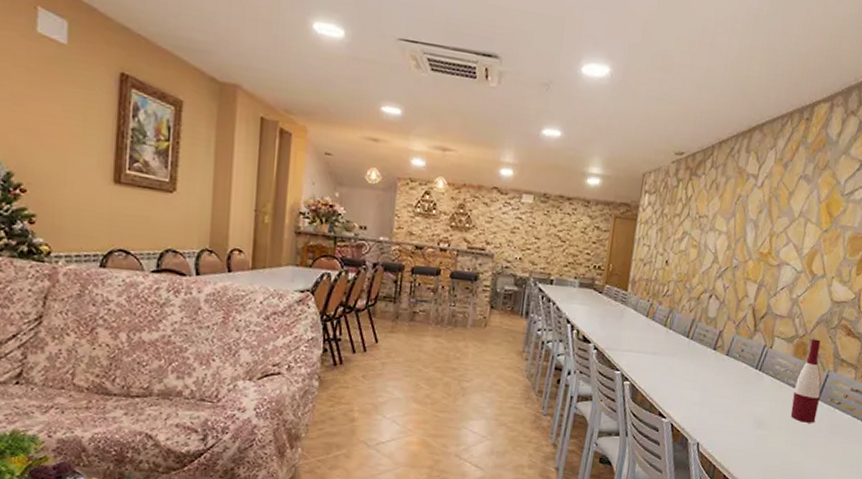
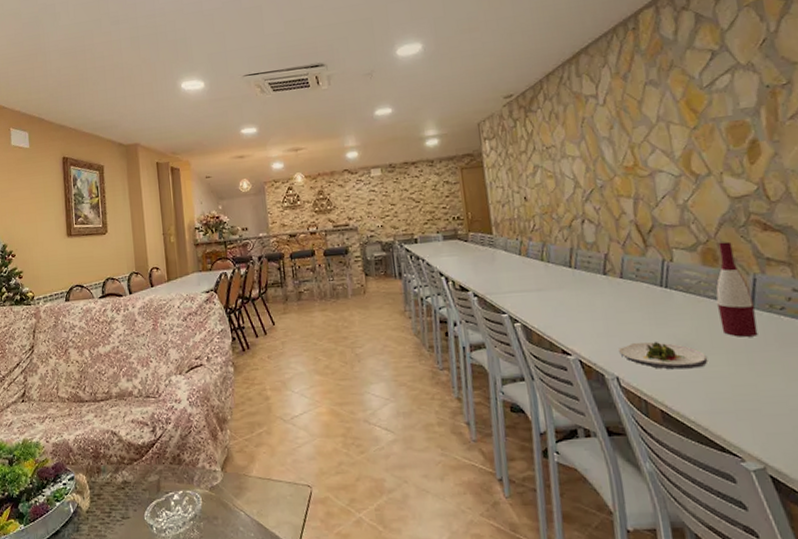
salad plate: none [706,414,773,444] -> present [619,341,708,370]

